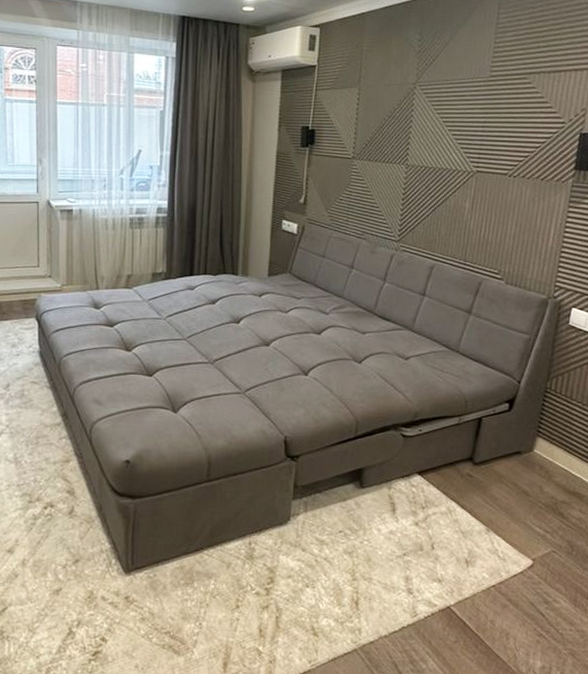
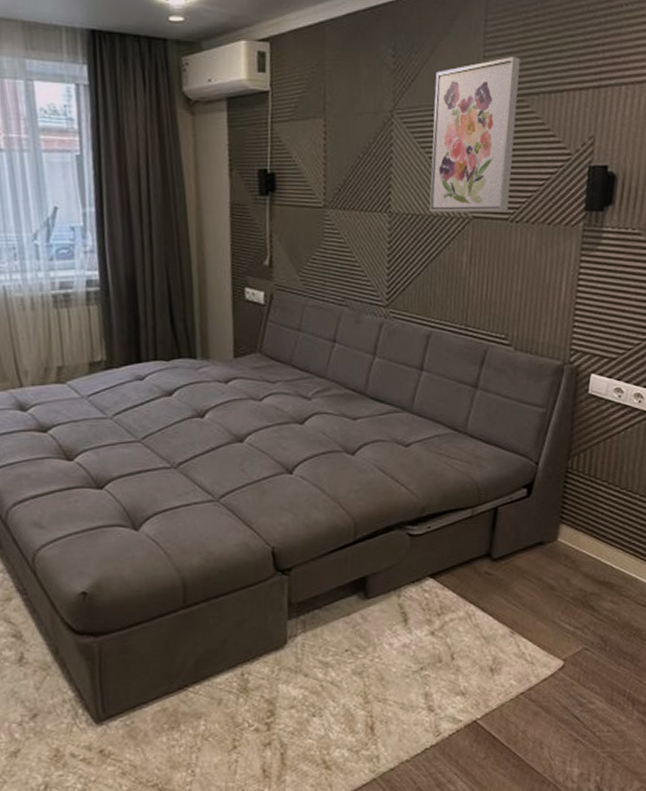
wall art: none [440,42,526,169] -> present [429,56,520,213]

